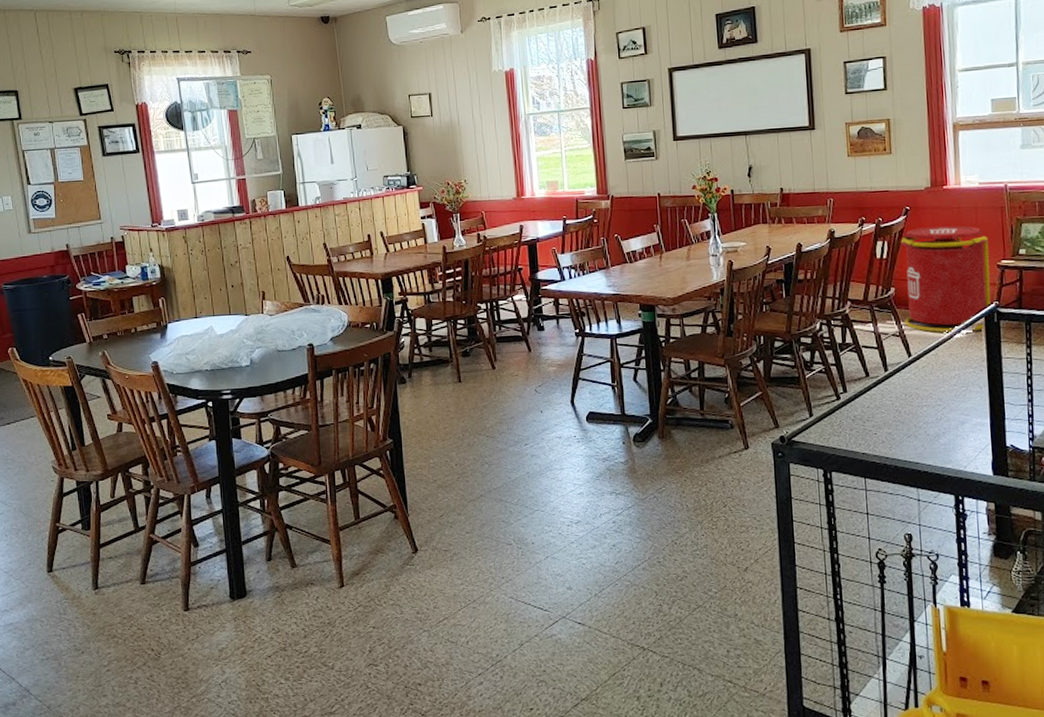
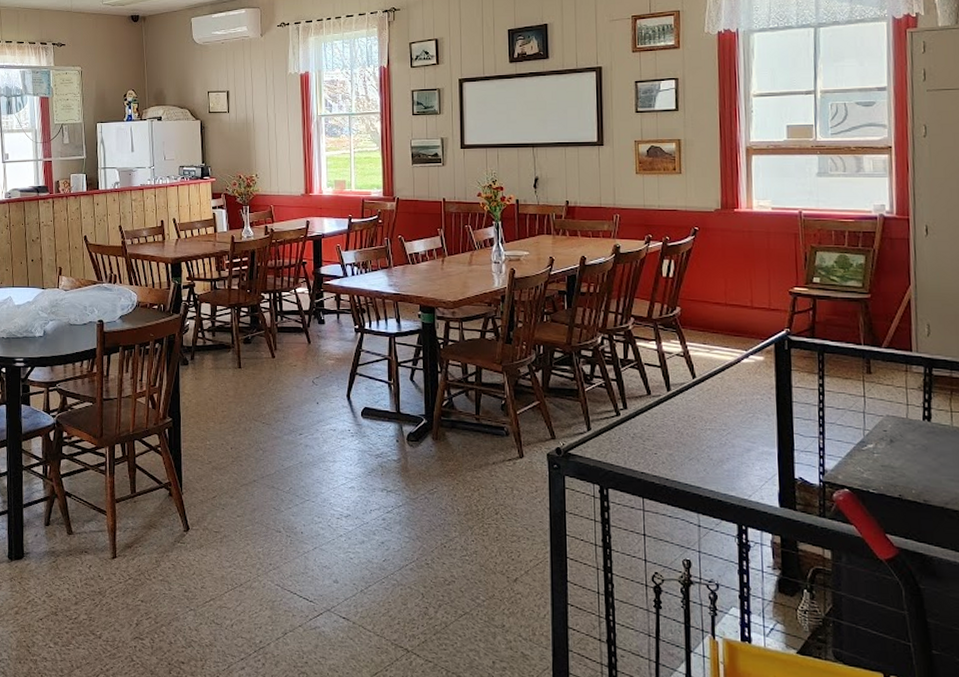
trash can: present [899,225,991,333] -> none [686,249,782,357]

